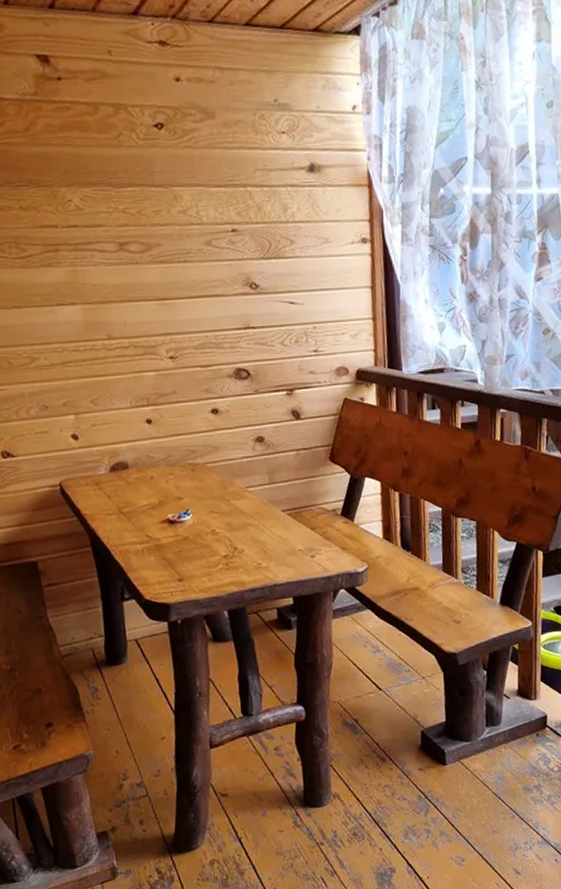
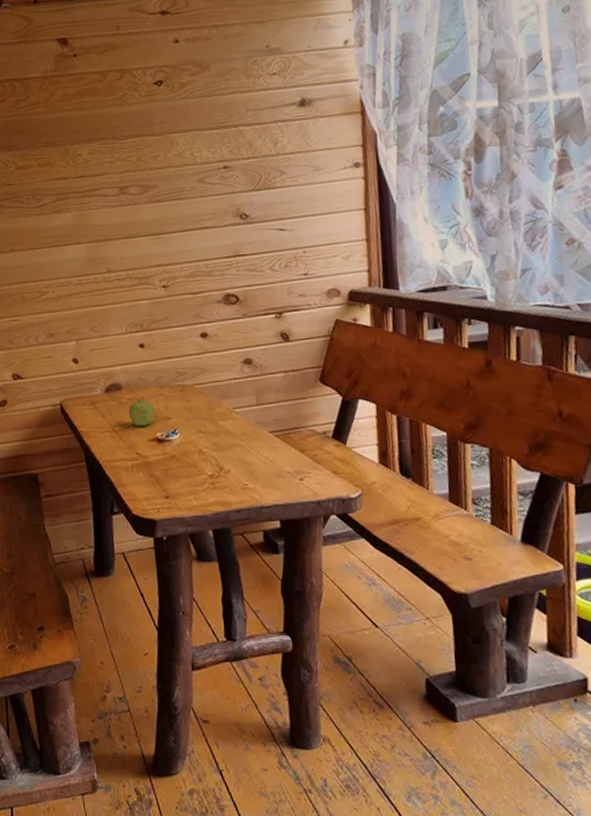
fruit: none [137,478,166,508] -> present [129,398,155,426]

